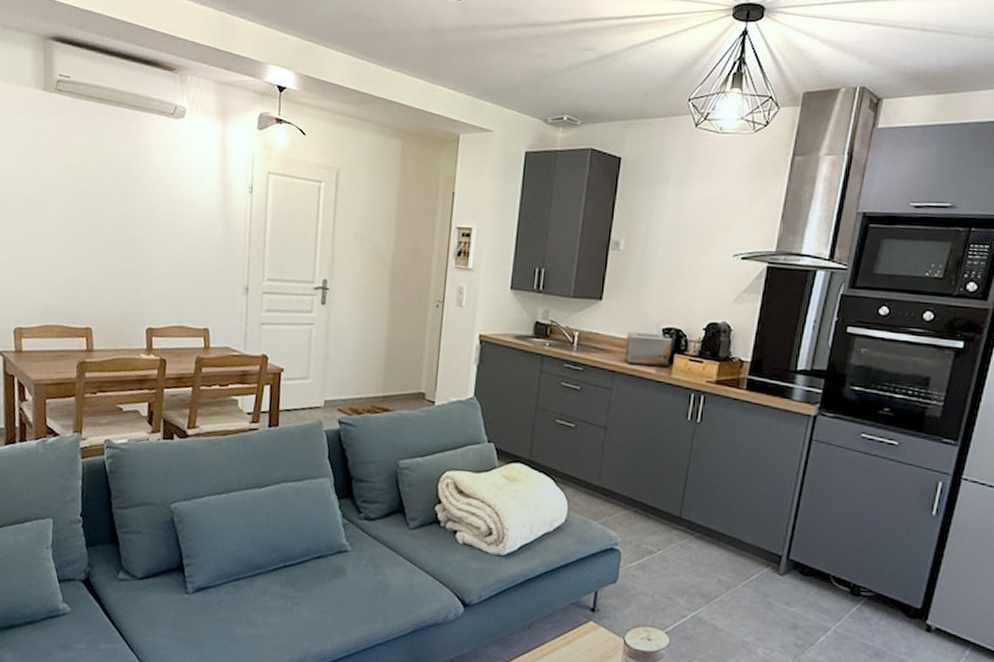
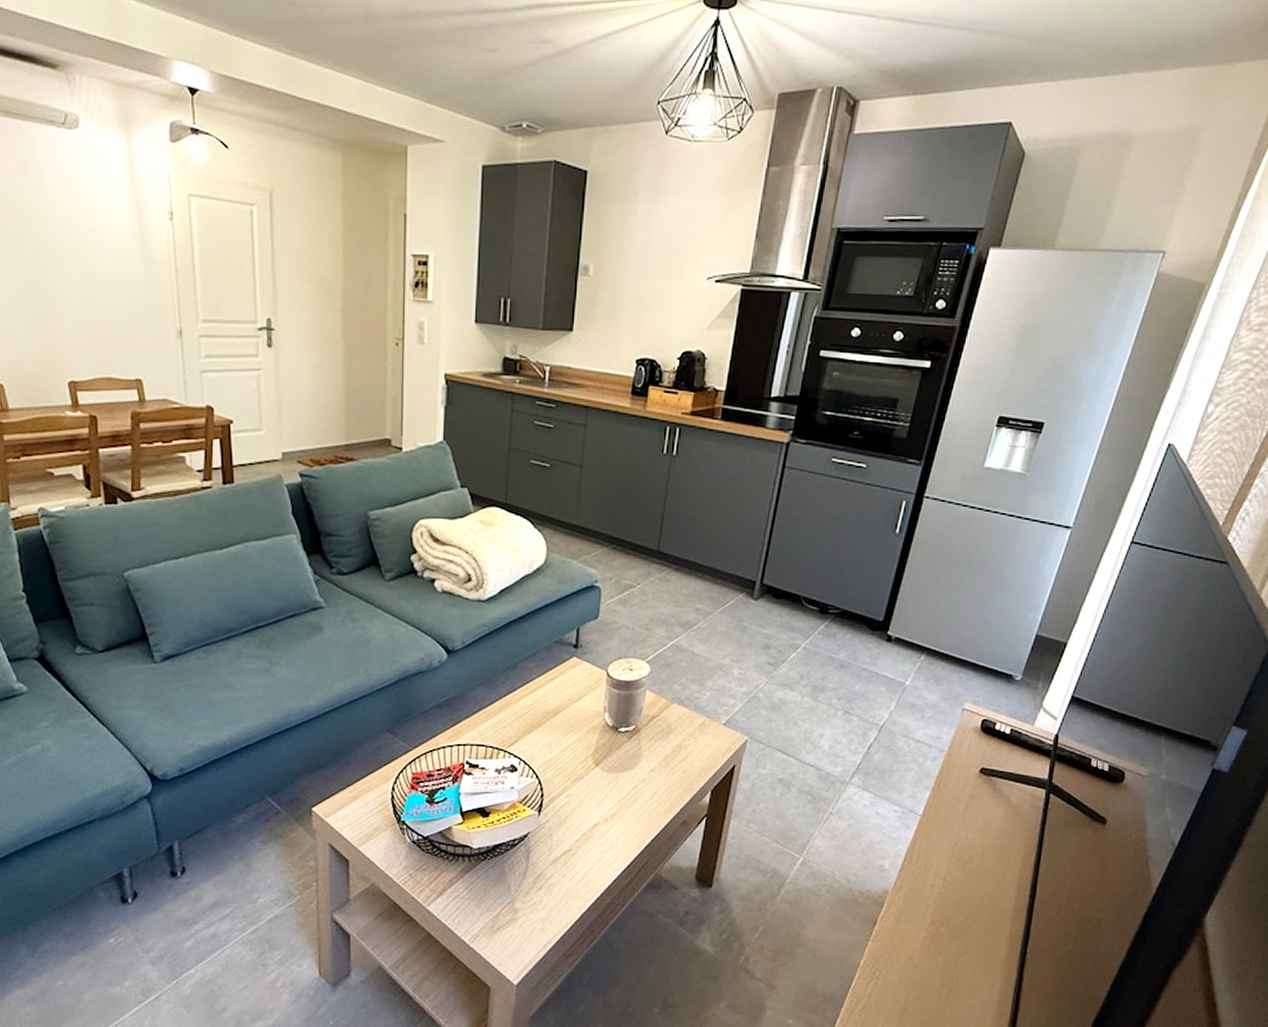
toaster: present [625,331,674,368] -> none [599,364,649,401]

